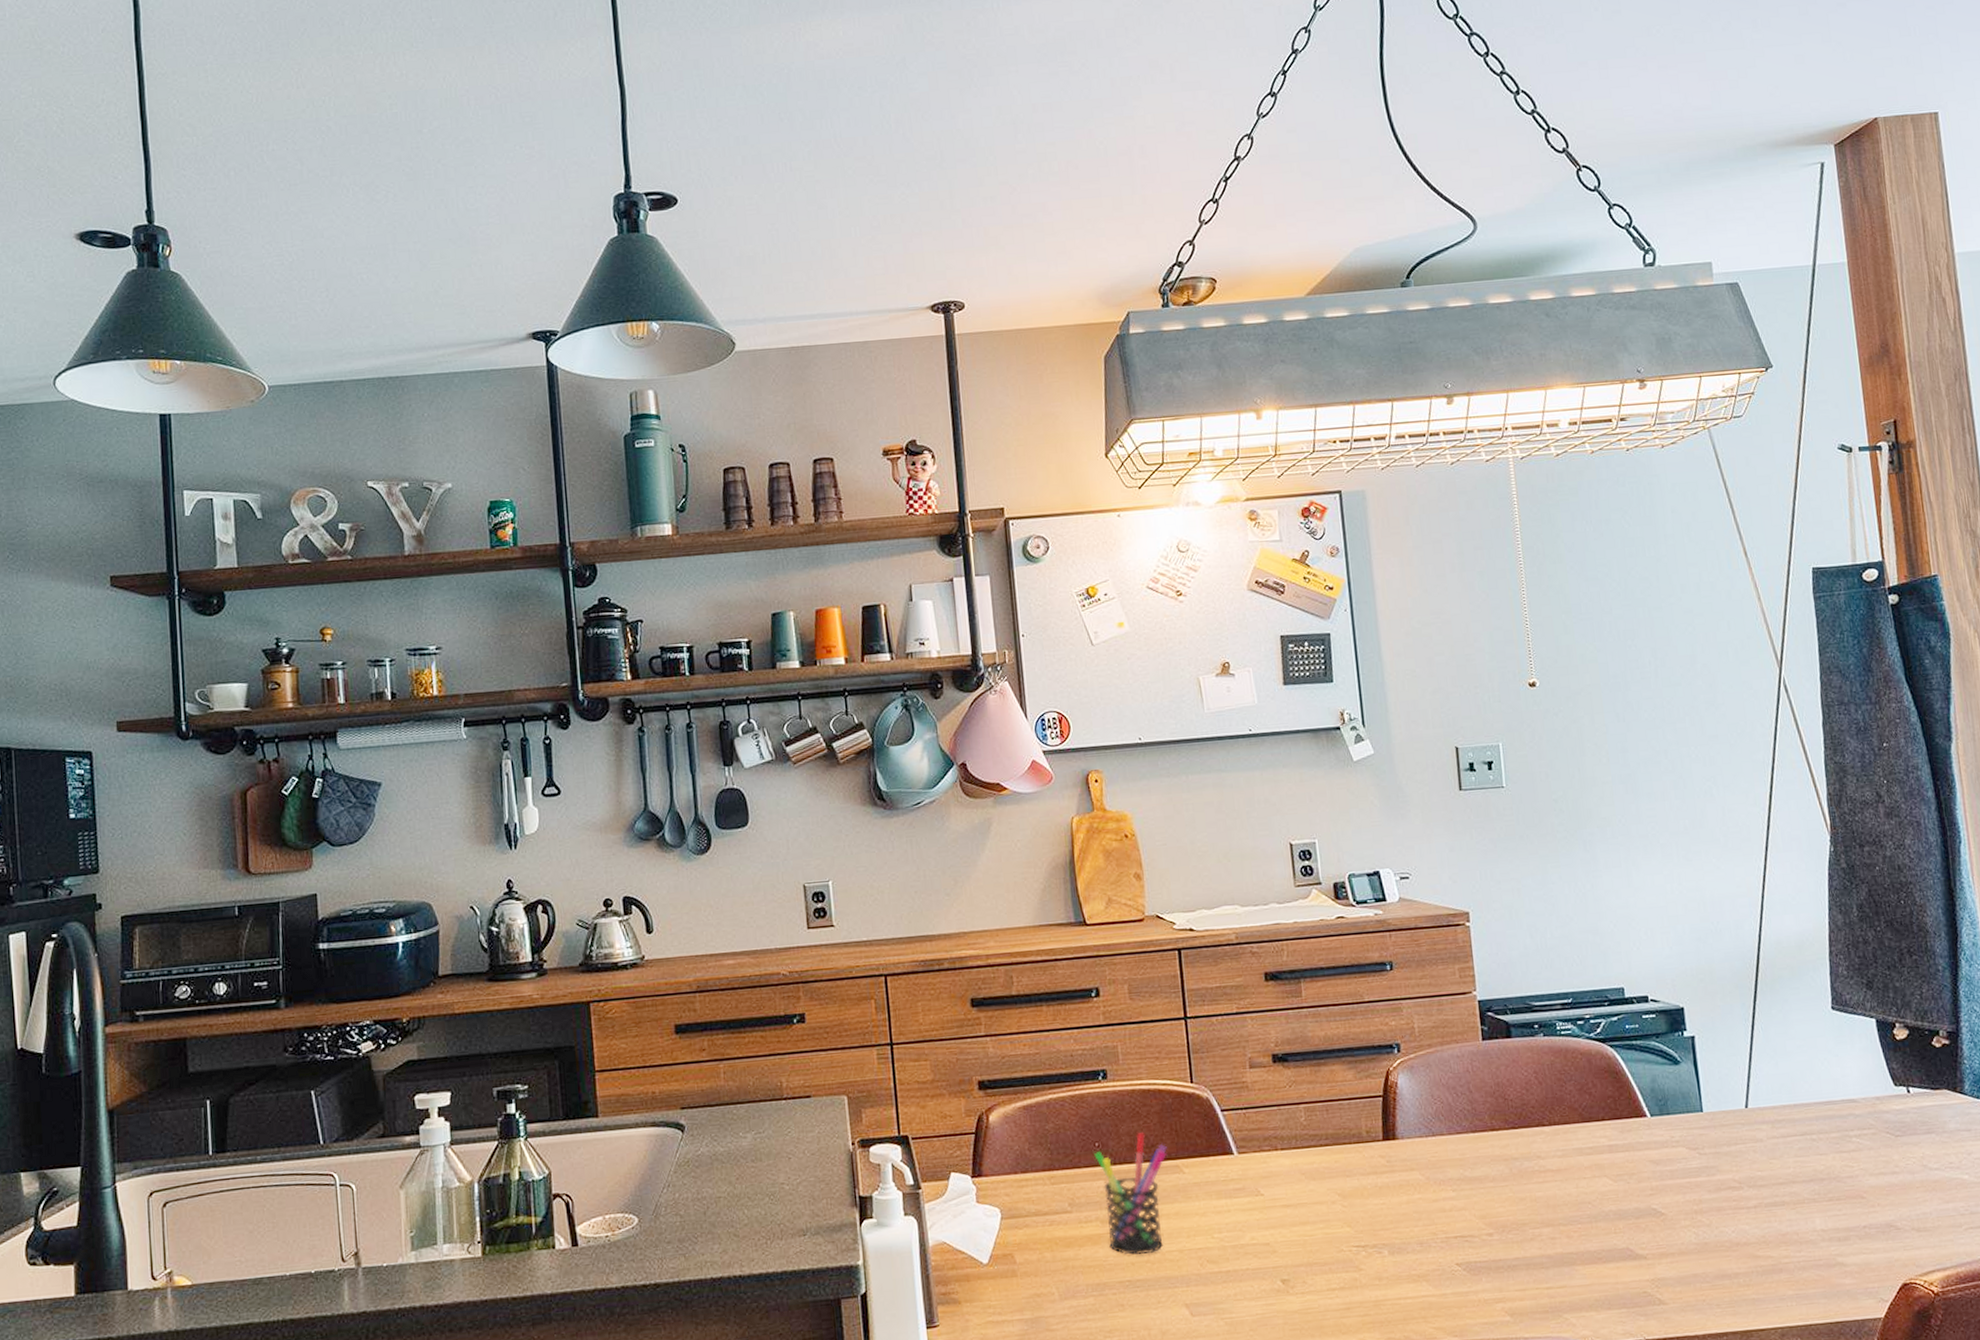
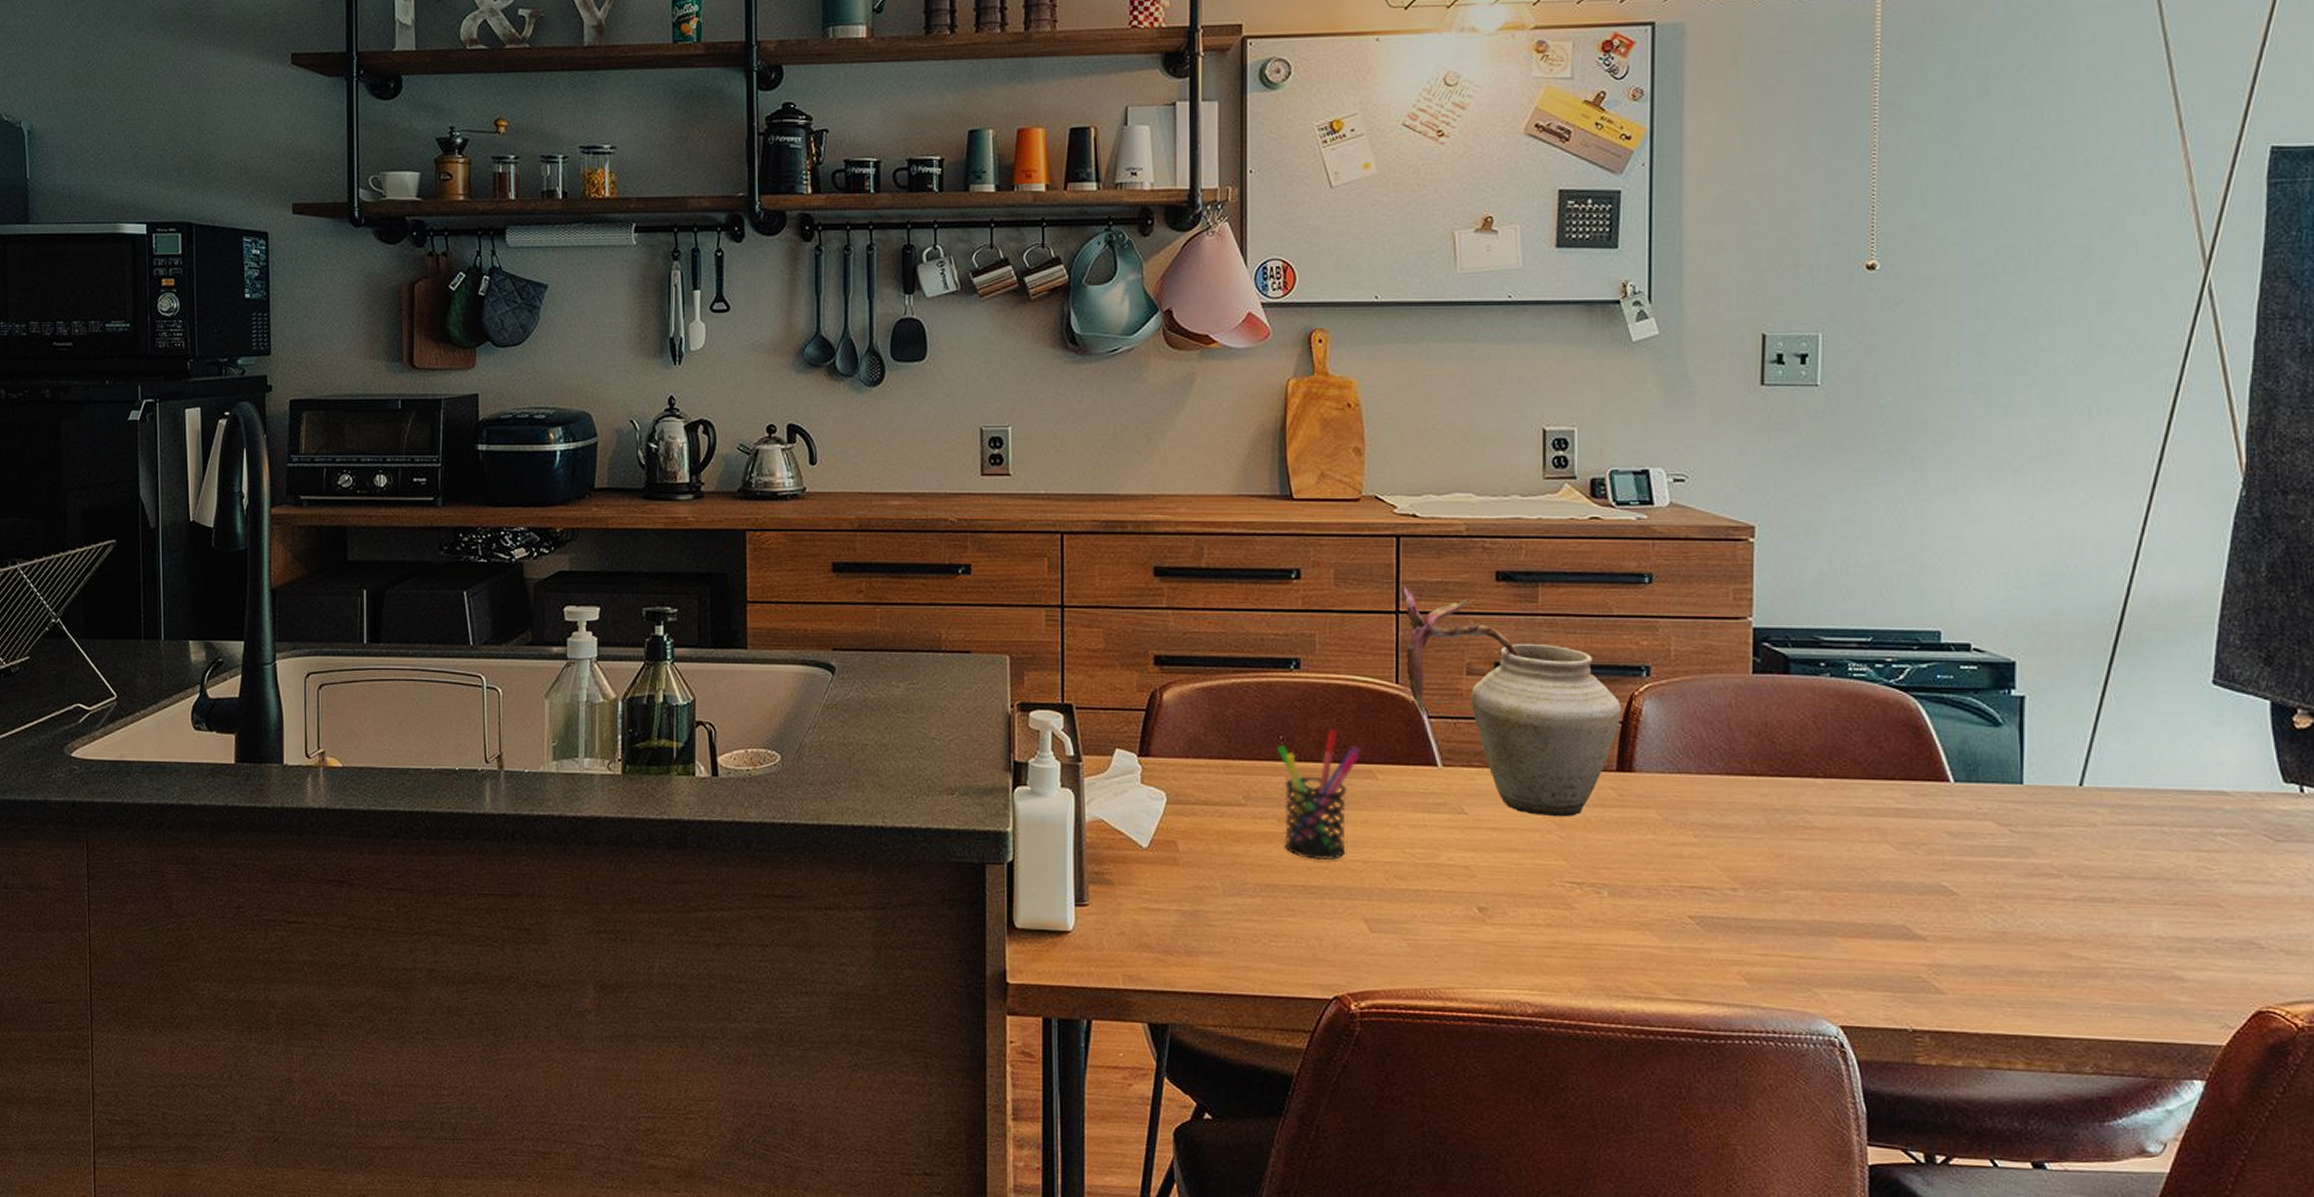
vase: none [1186,992,1382,1189] -> present [1400,585,1622,816]

